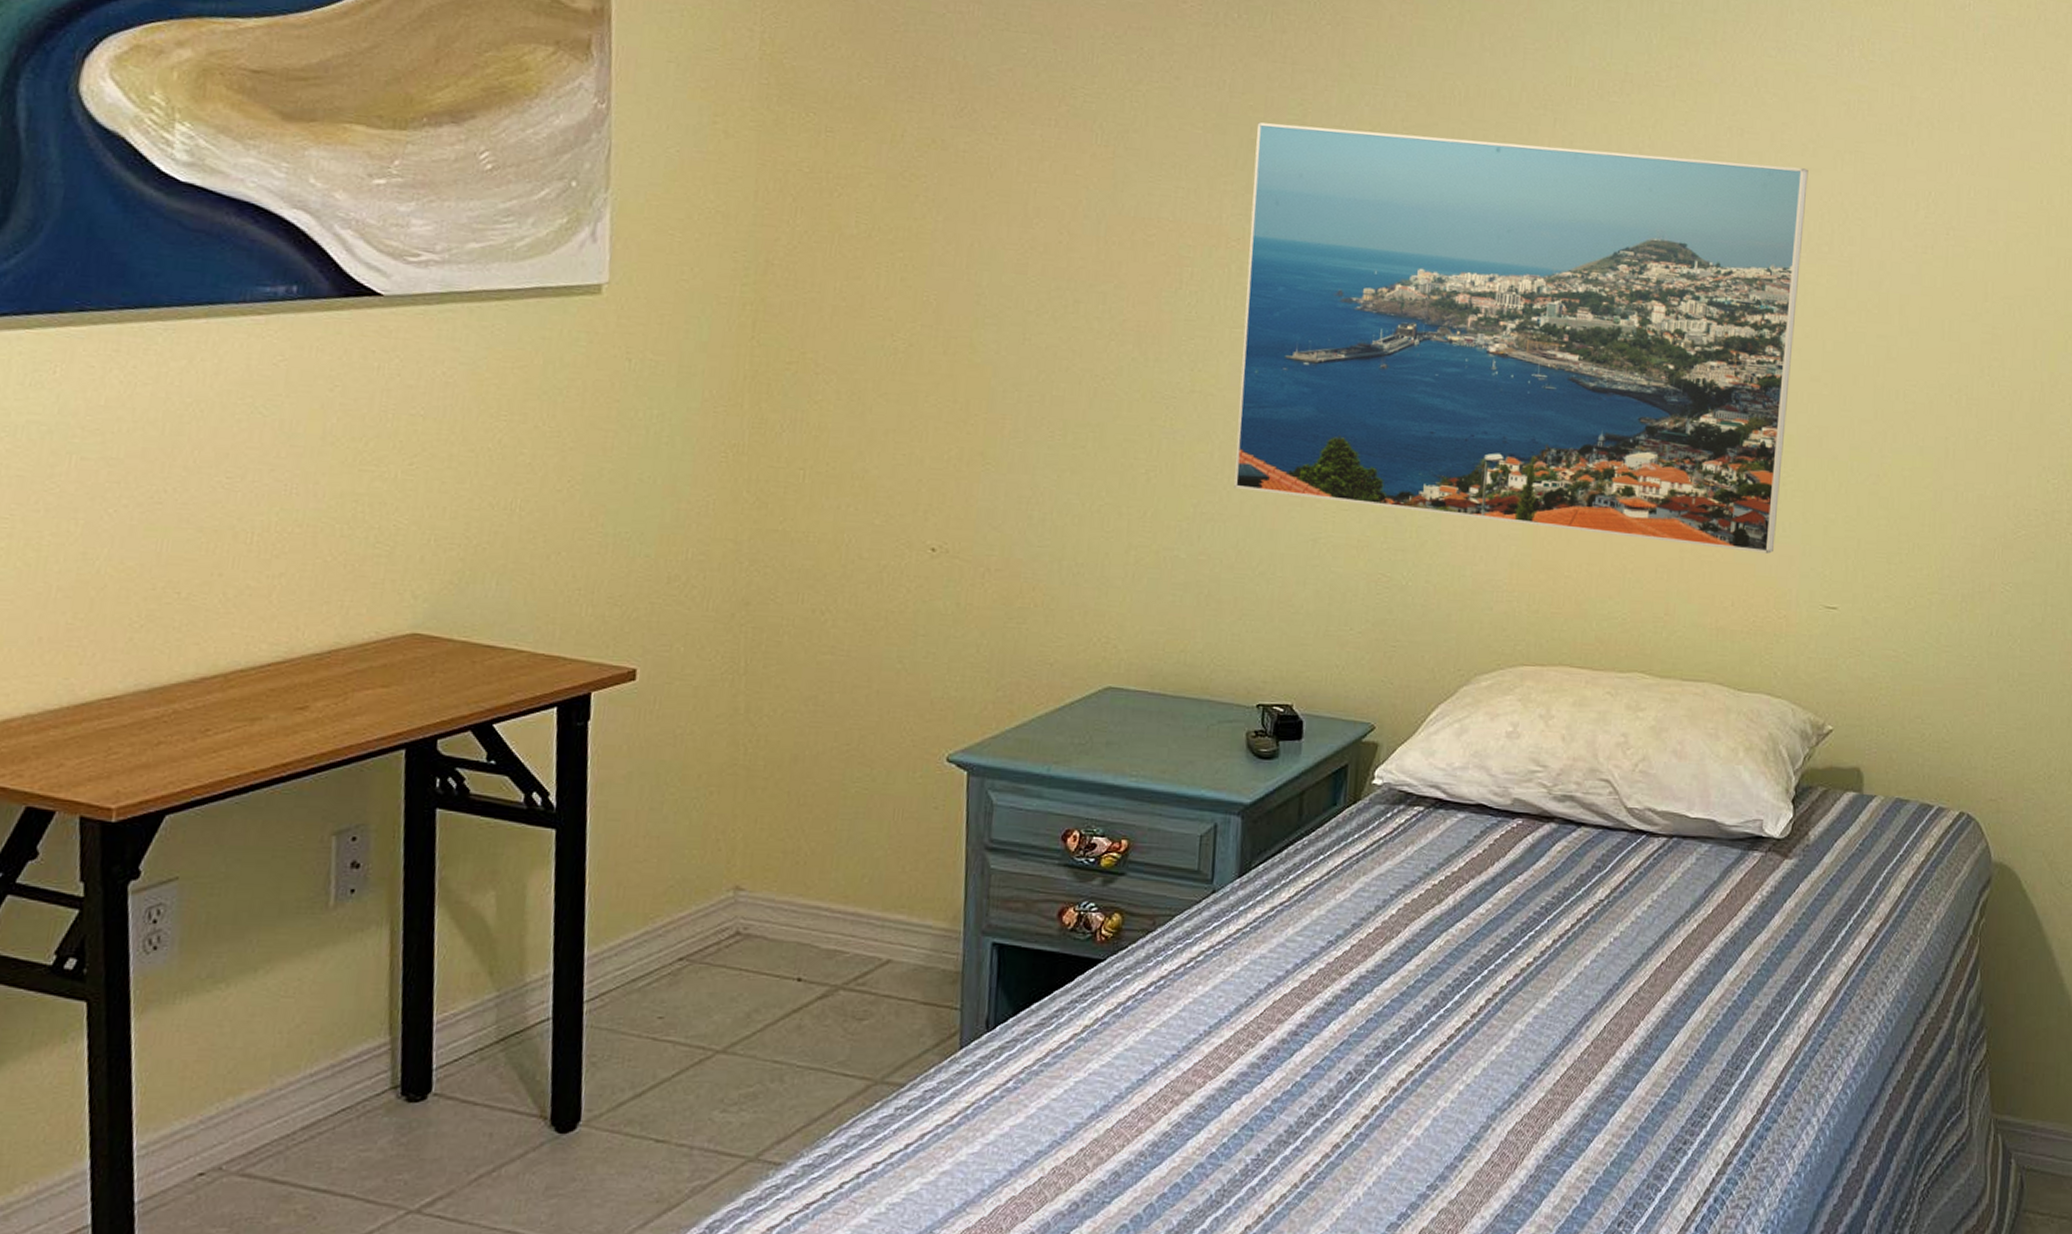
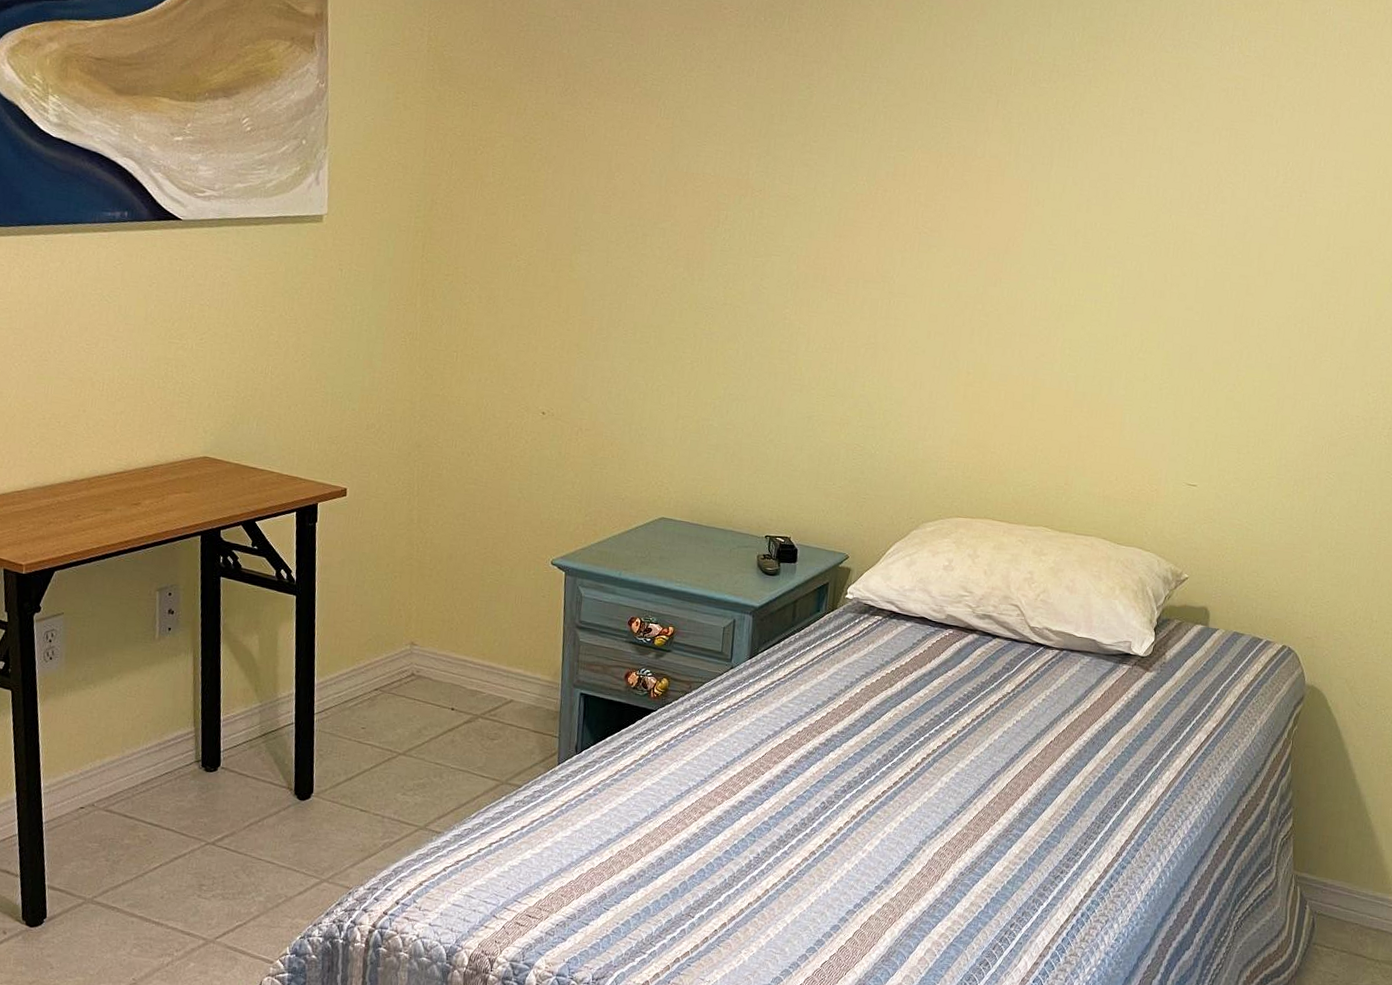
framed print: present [1234,122,1808,554] -> none [753,101,1193,442]

